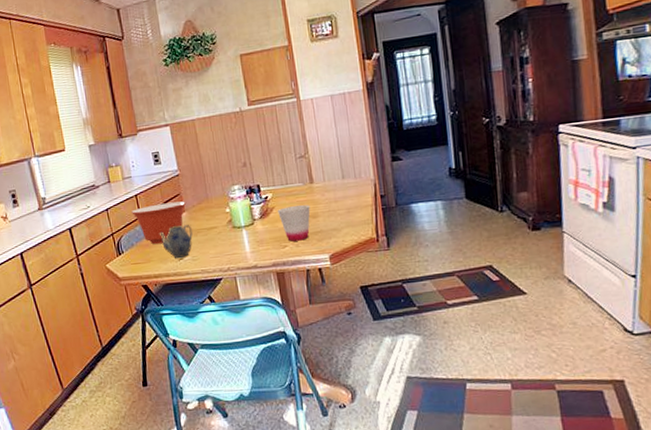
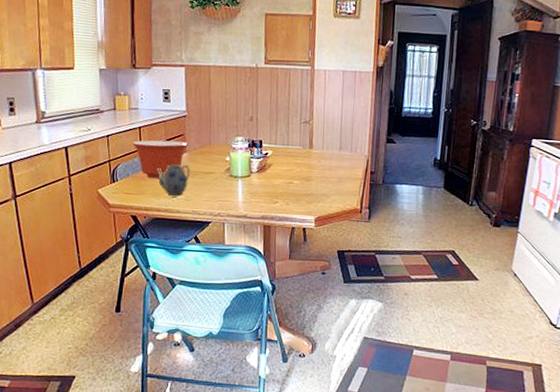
cup: present [278,205,310,242] -> none [275,166,306,200]

